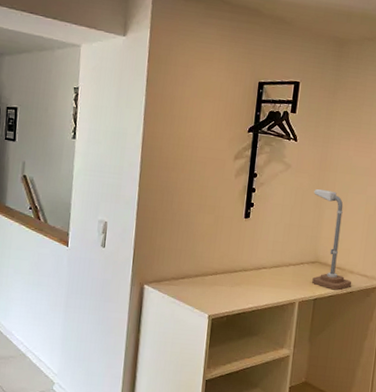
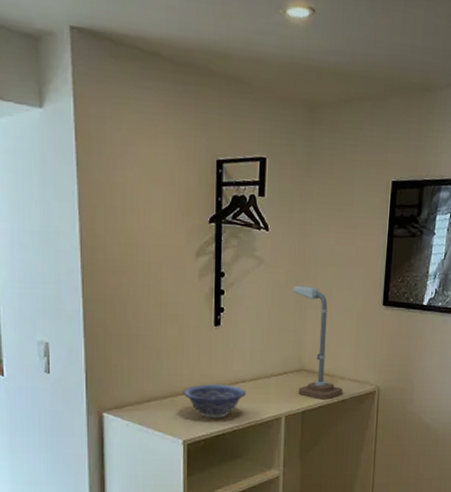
decorative bowl: none [212,267,266,299] -> present [183,384,246,419]

